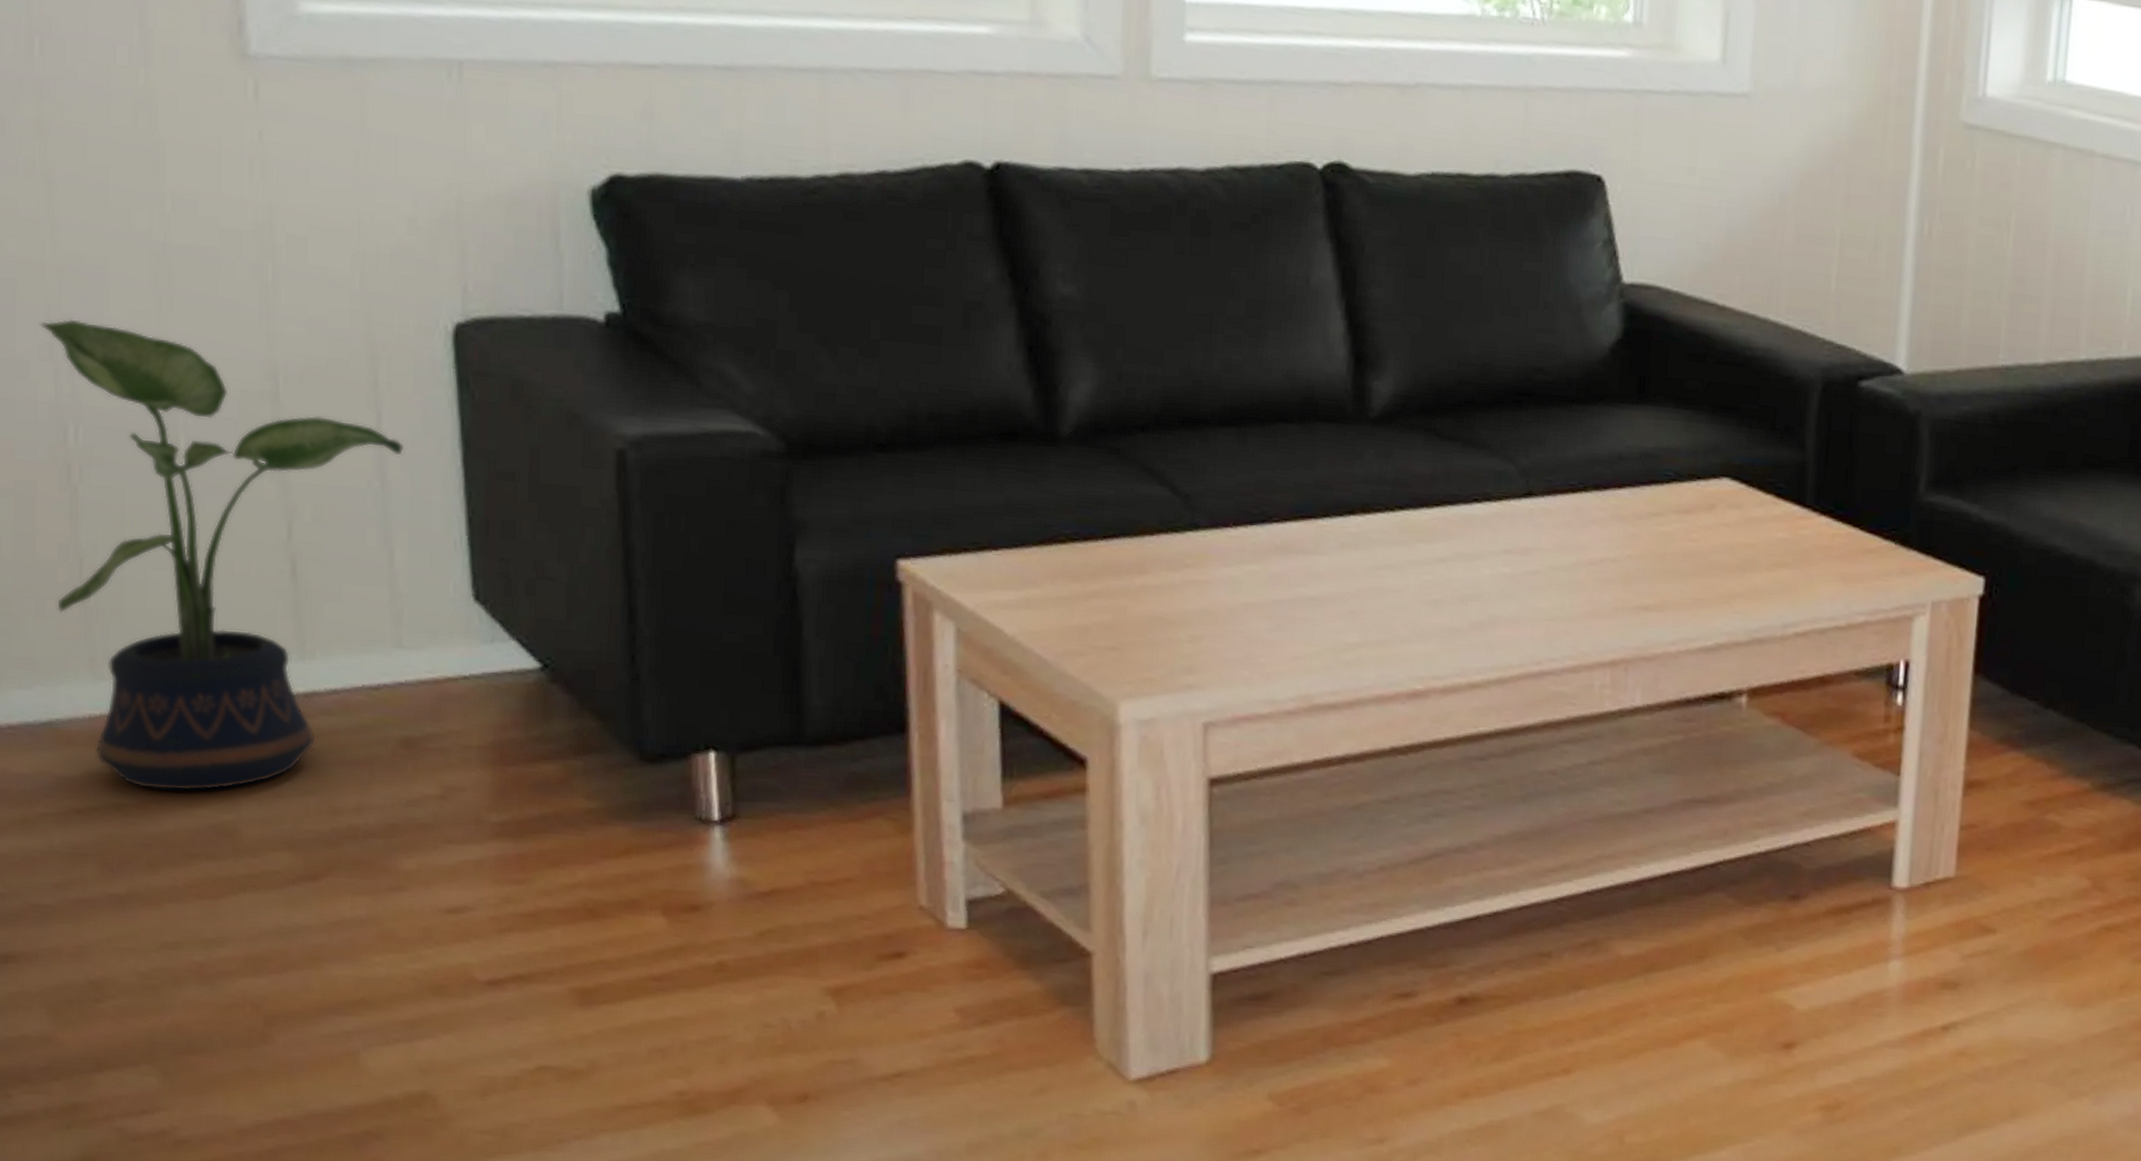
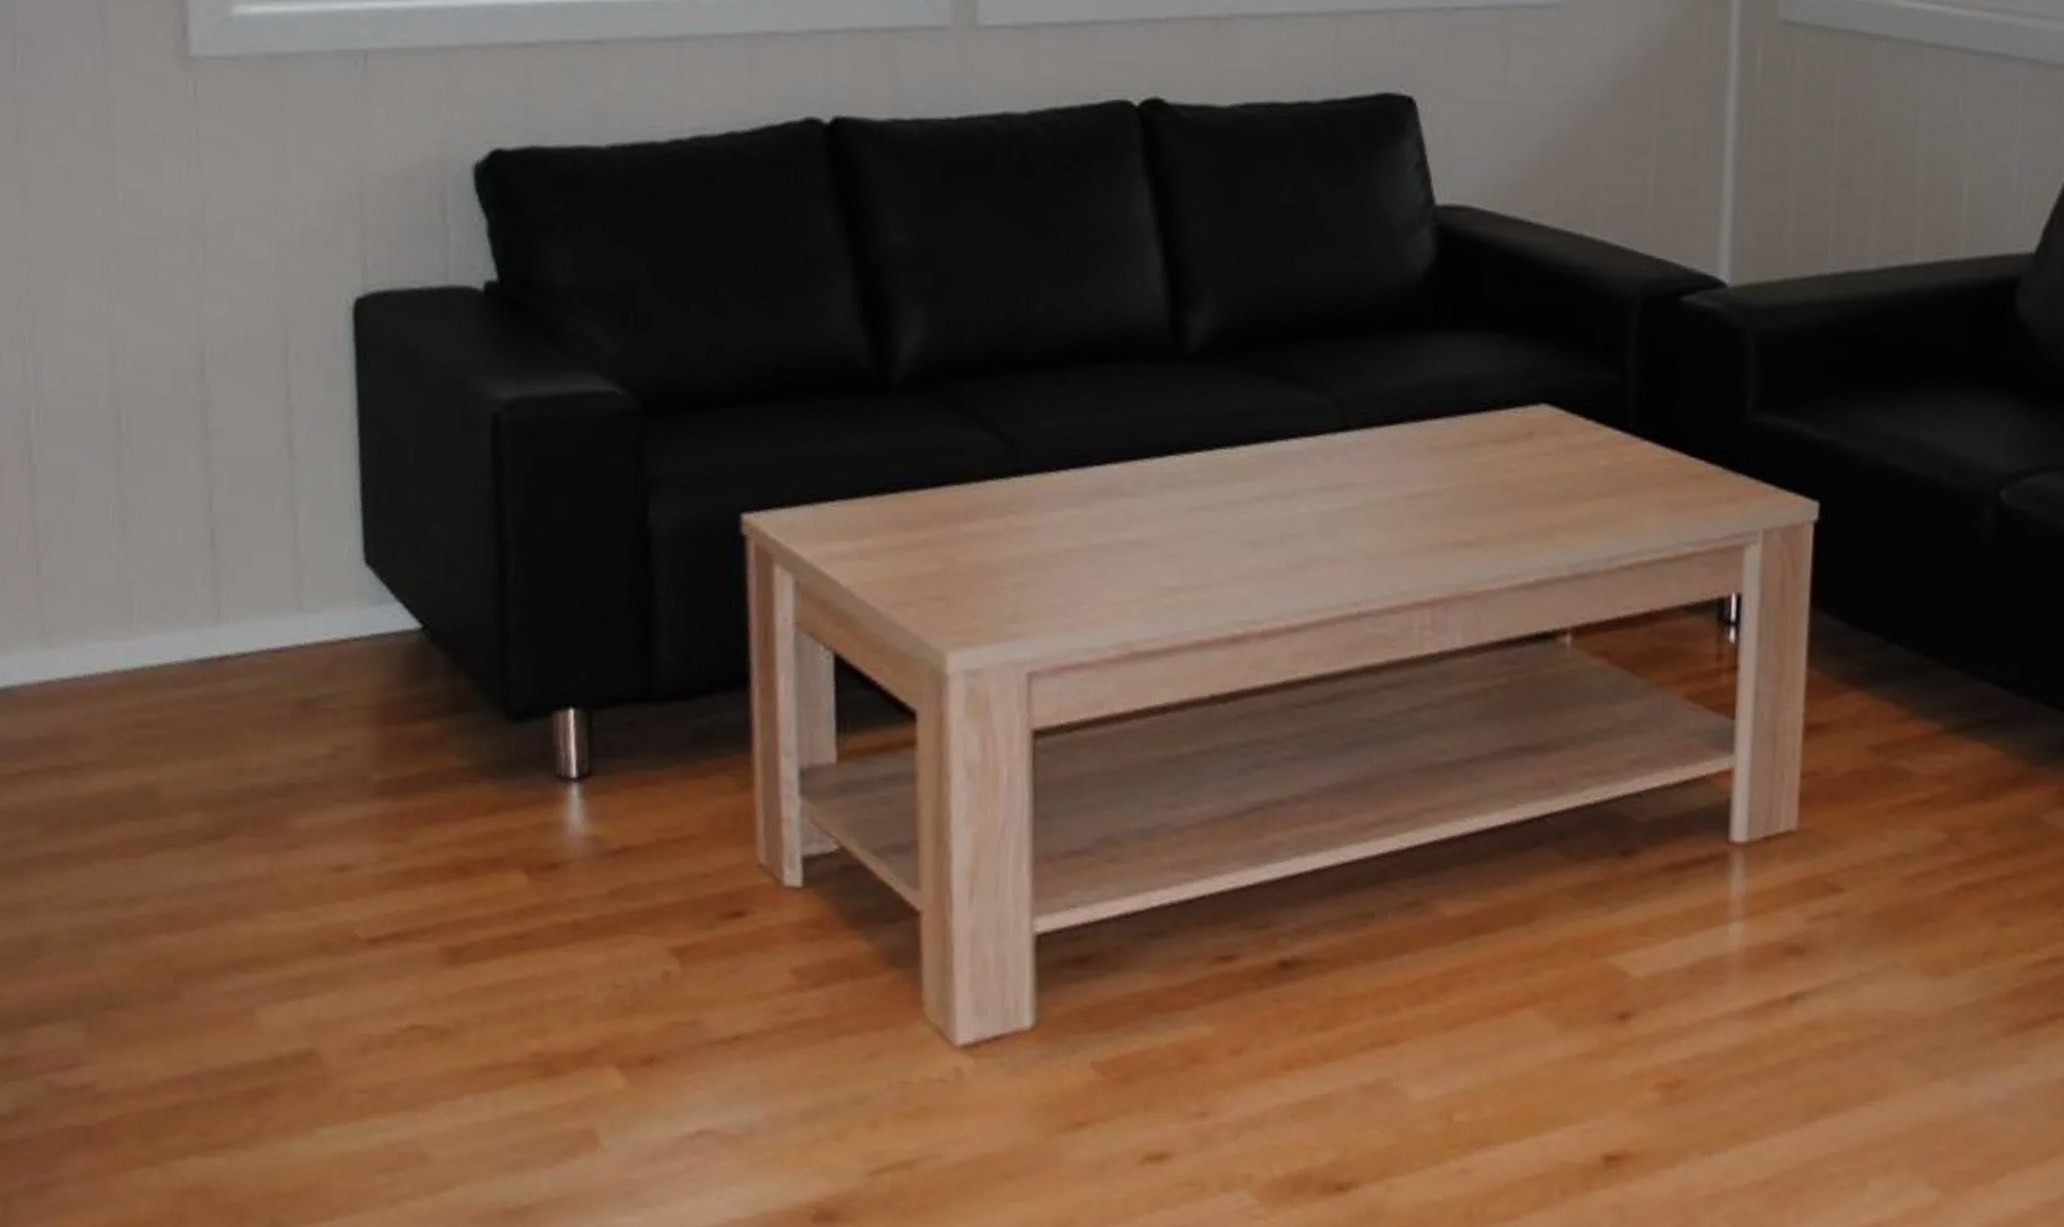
potted plant: present [39,318,405,791] -> none [11,309,309,753]

